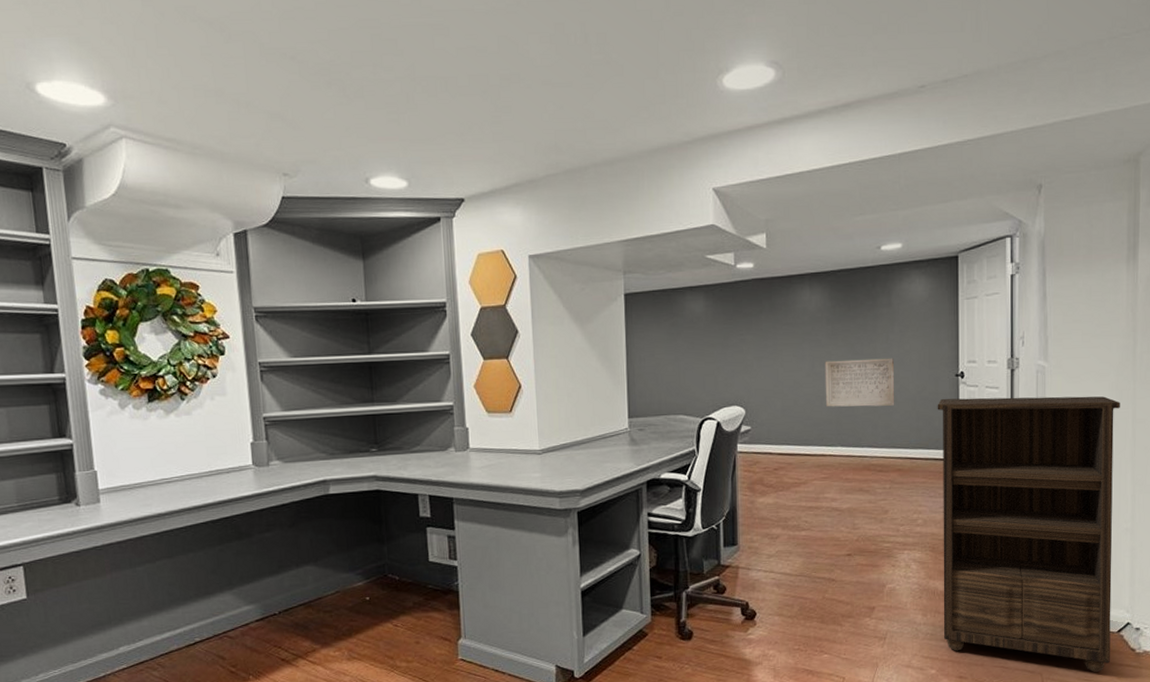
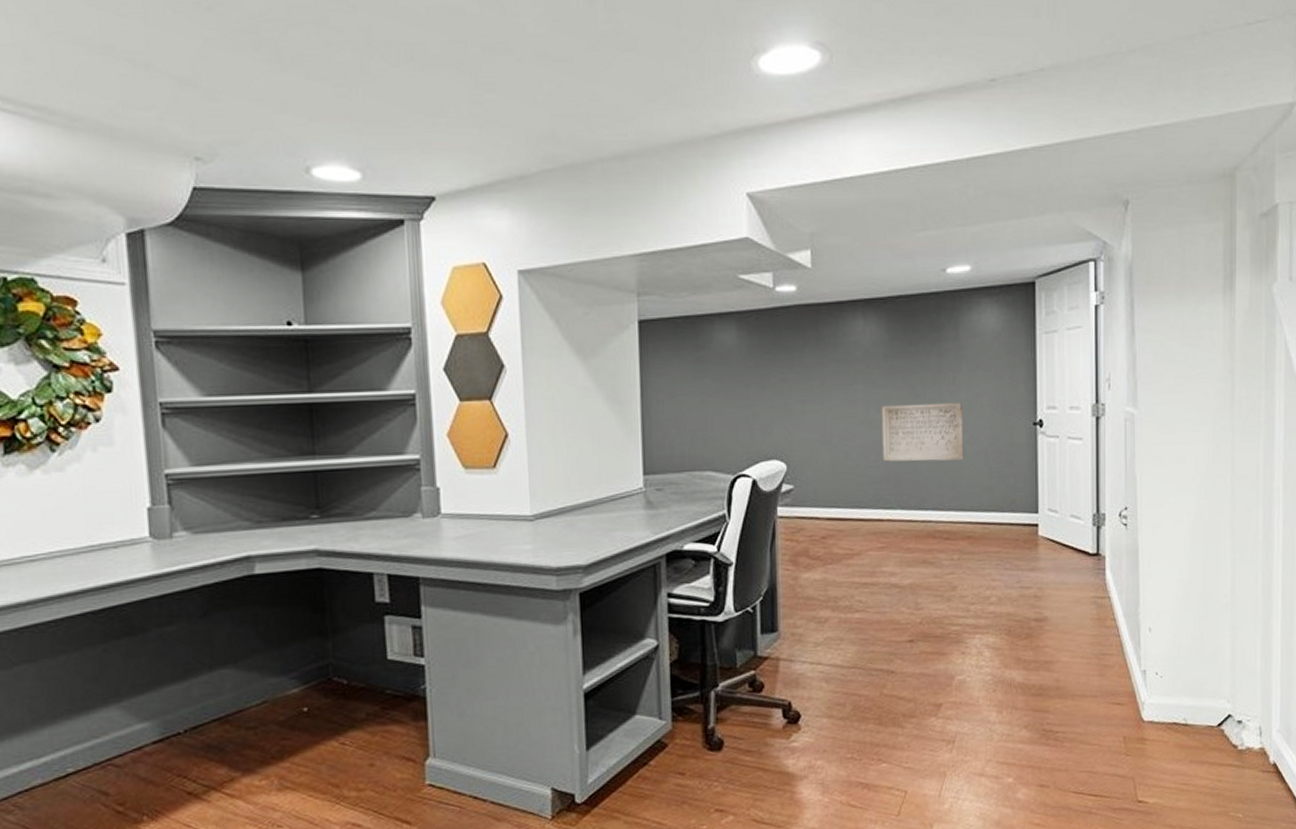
bookshelf: present [937,396,1120,672] -> none [1012,449,1218,774]

